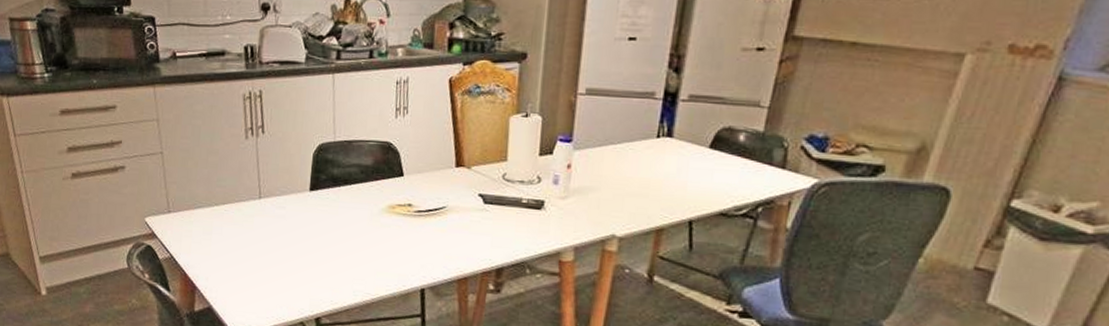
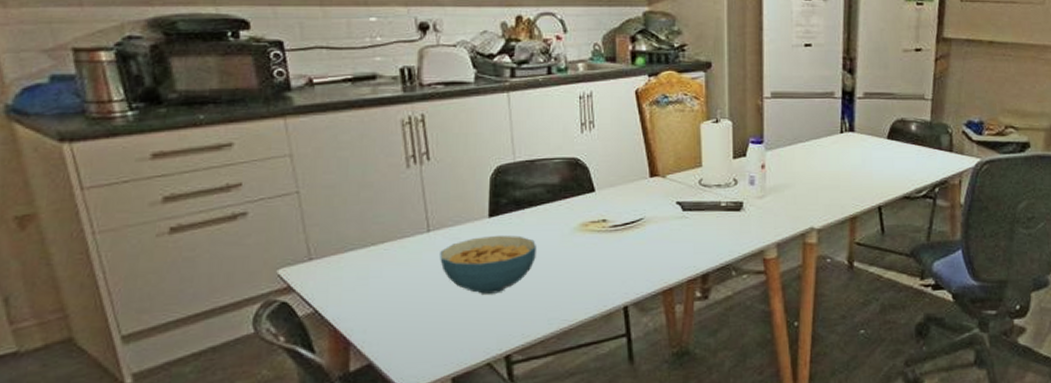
cereal bowl: none [268,208,348,261] -> present [440,235,536,294]

